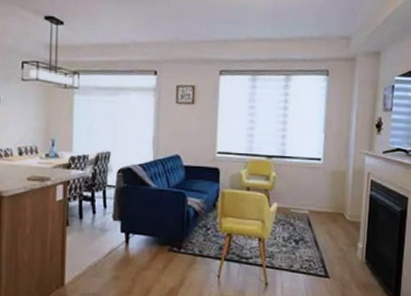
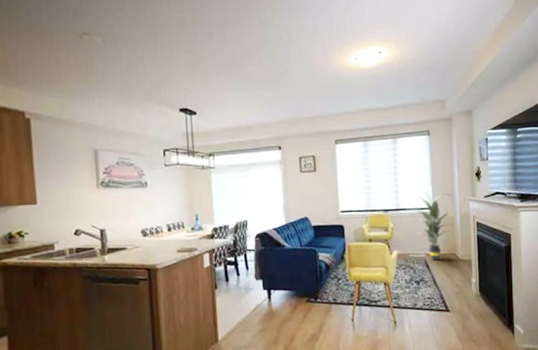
indoor plant: none [298,139,345,219] -> present [411,191,455,261]

